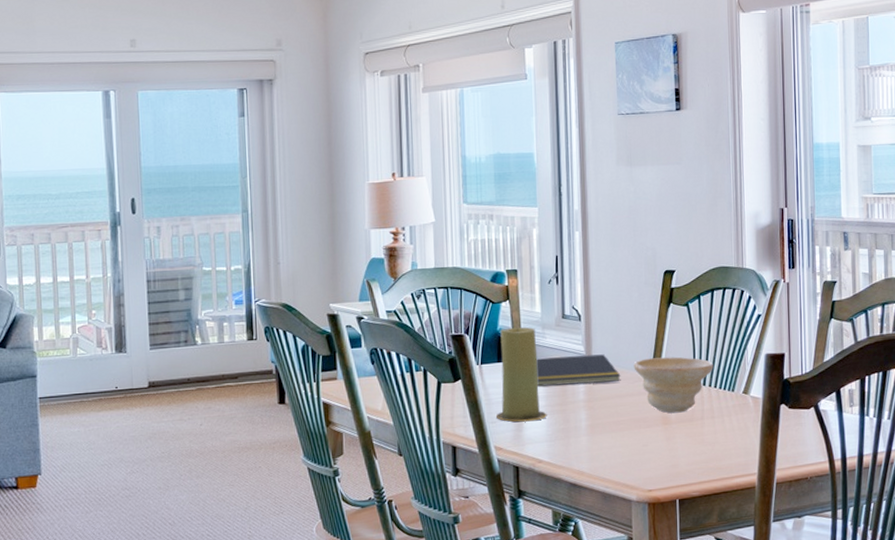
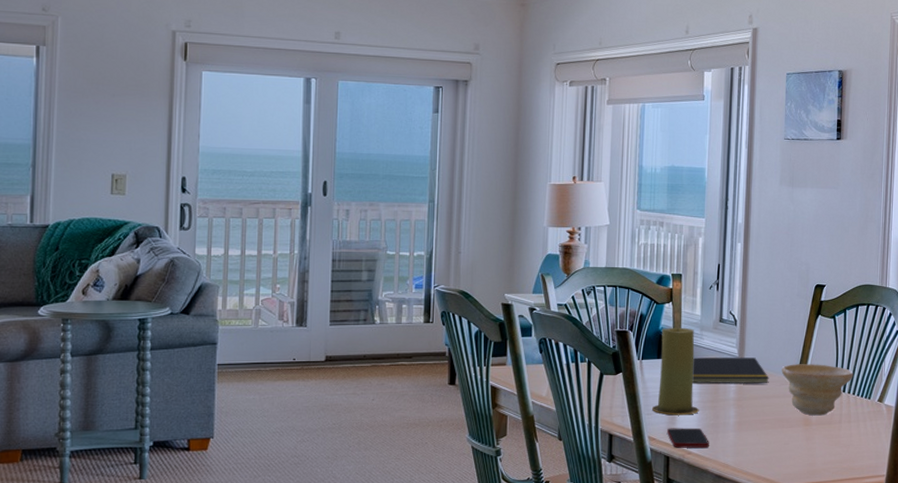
cell phone: none [514,434,561,457] -> present [667,428,709,448]

